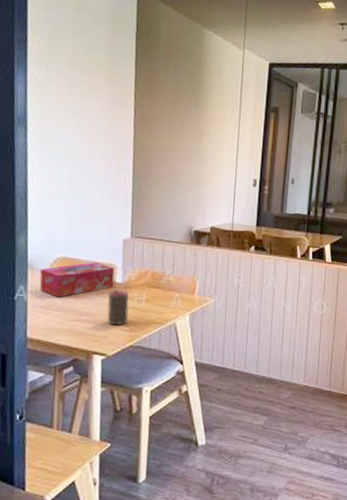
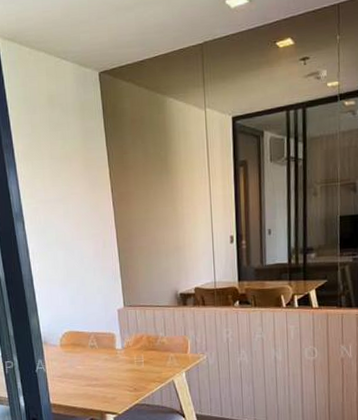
tissue box: present [39,262,115,298] -> none [53,333,115,367]
cup: present [107,289,130,326] -> none [111,354,132,388]

